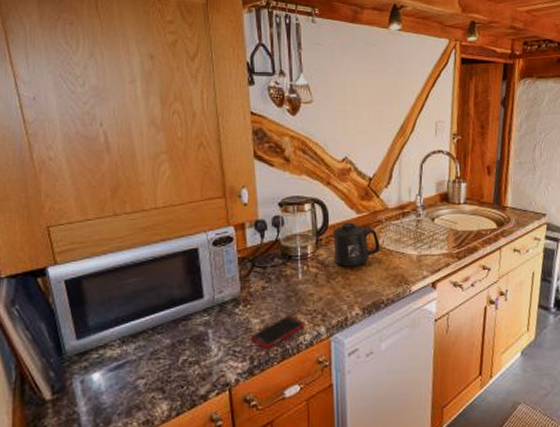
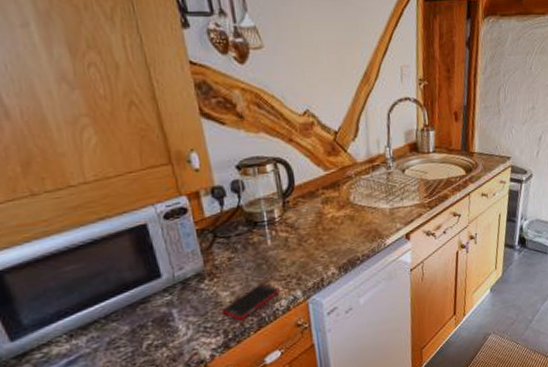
mug: present [333,222,380,267] -> none [300,180,352,228]

